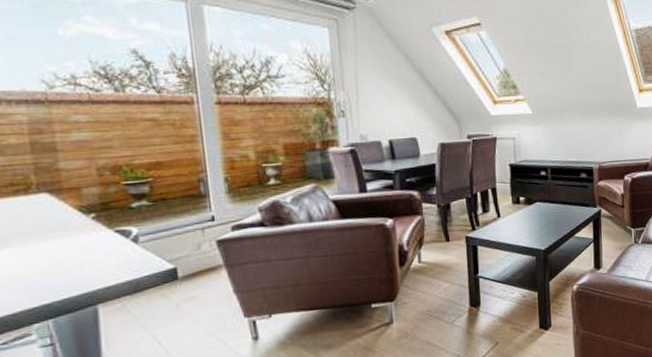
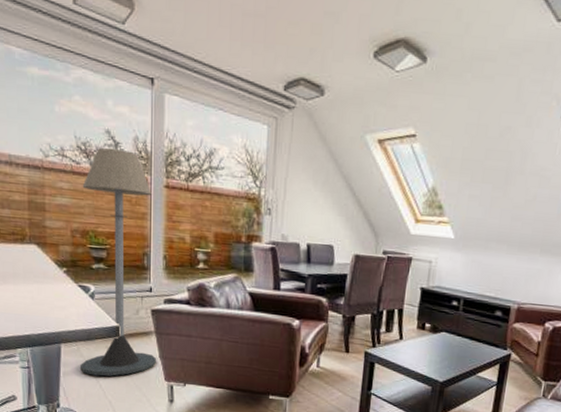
floor lamp: none [106,69,230,334] -> present [81,147,156,377]

